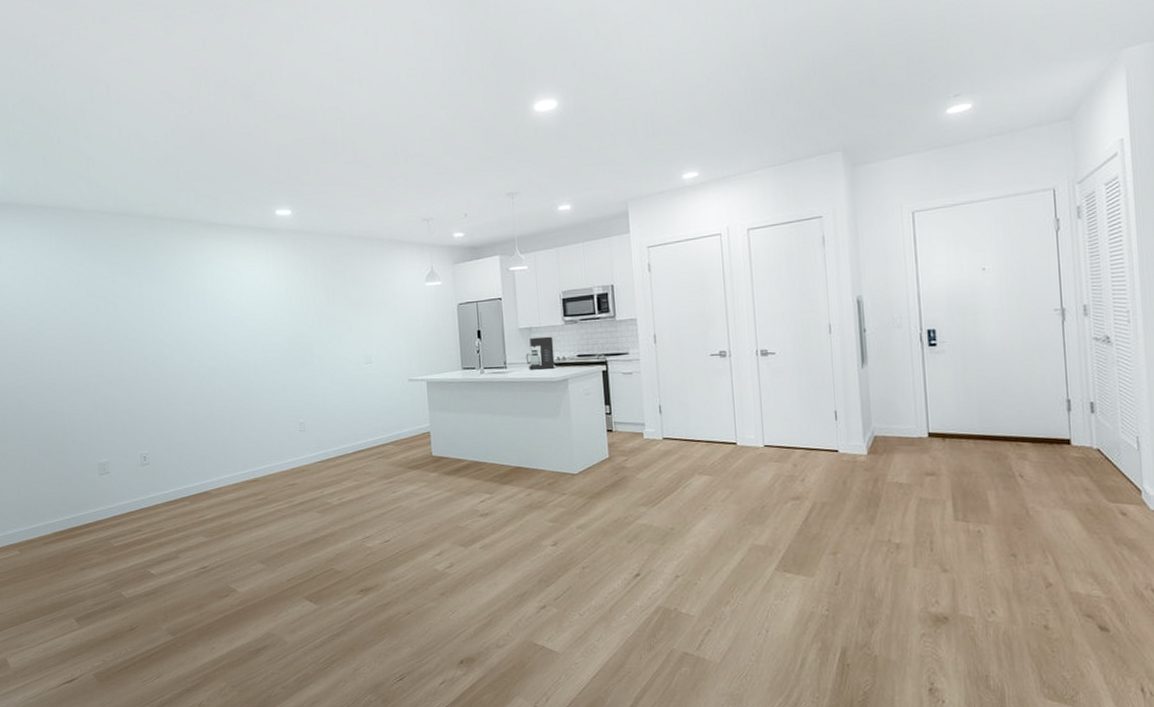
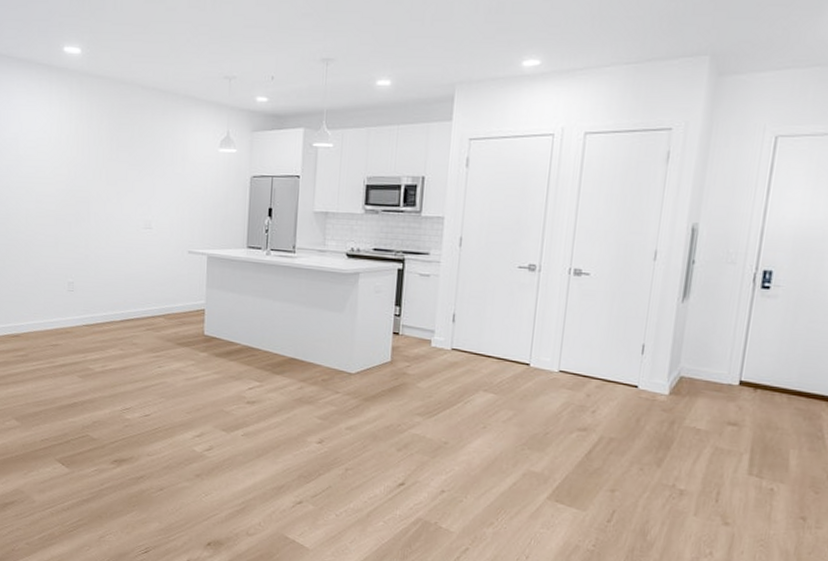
coffee maker: present [525,336,555,371] -> none [317,223,350,261]

